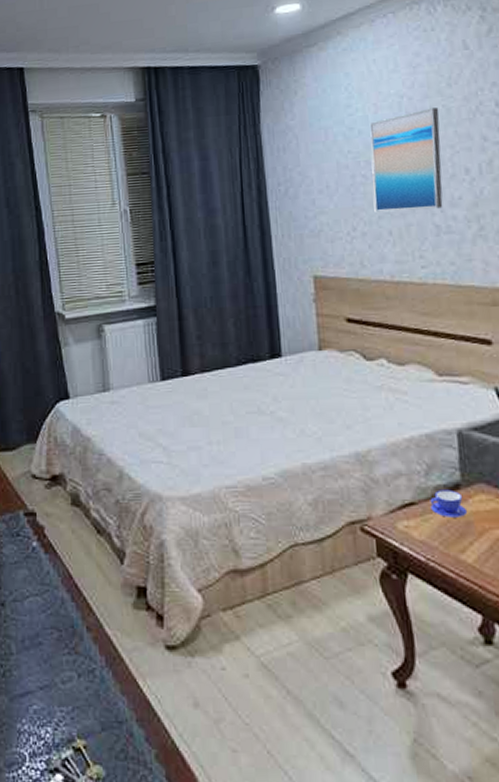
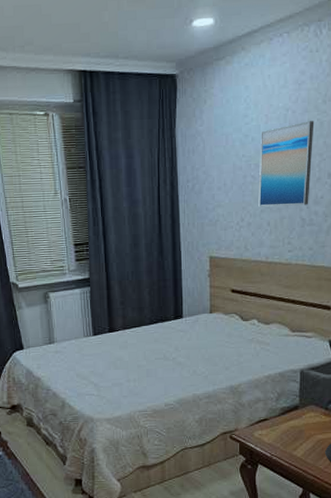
teacup: present [430,489,468,517] -> none [277,410,301,428]

